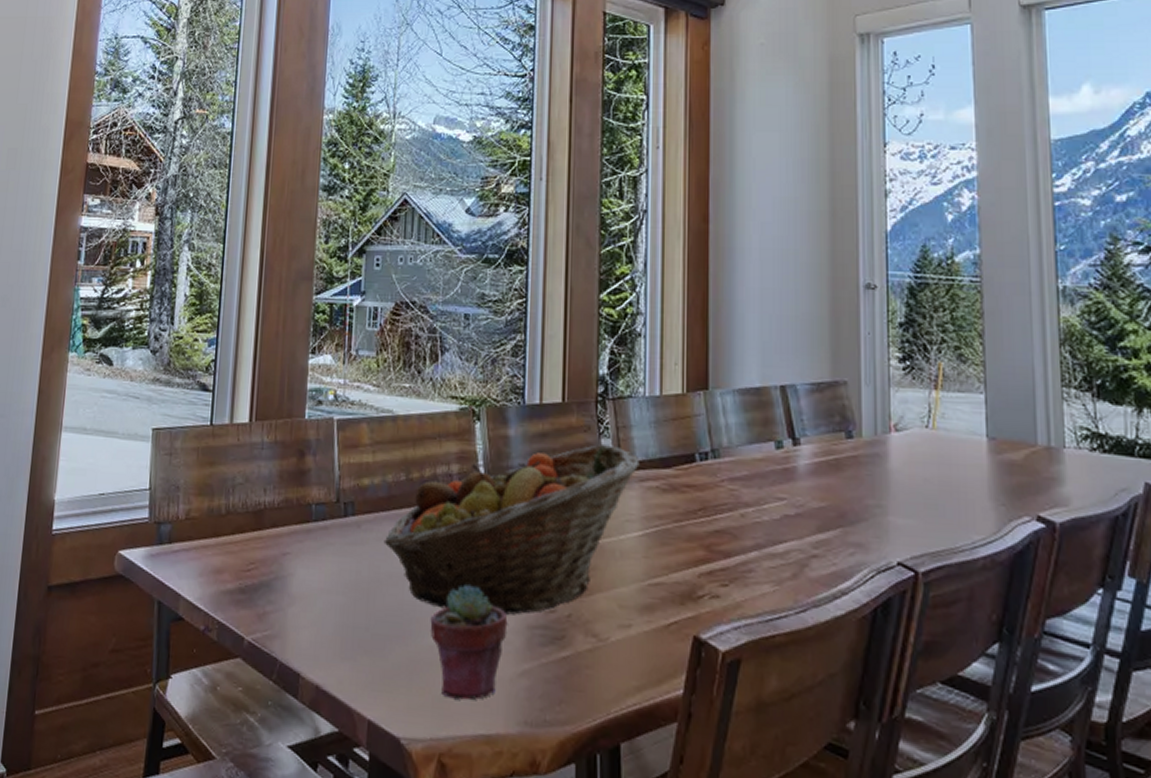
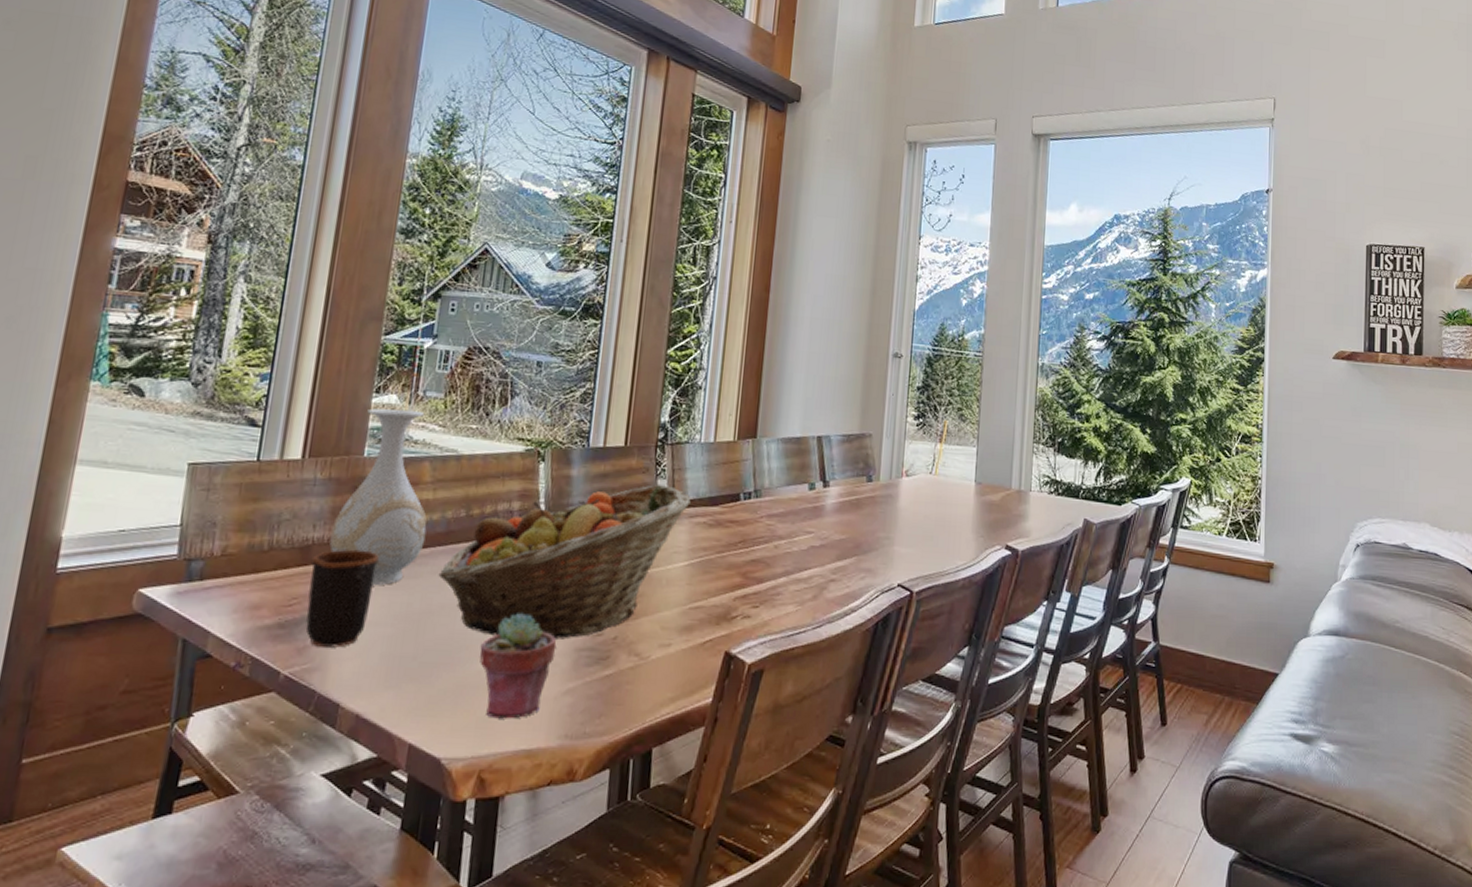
mug: none [264,514,326,615] -> present [305,549,379,648]
vase: none [280,369,369,551] -> present [329,408,427,585]

